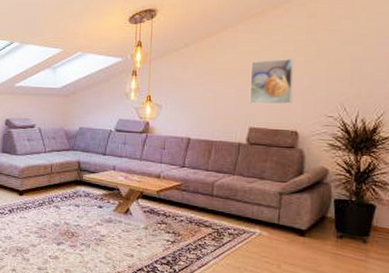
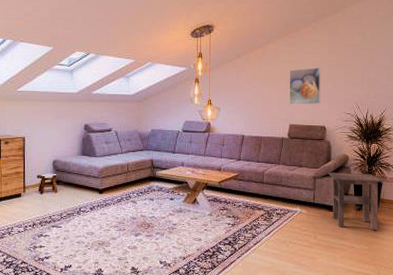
side table: none [298,187,380,266] -> present [327,172,385,231]

